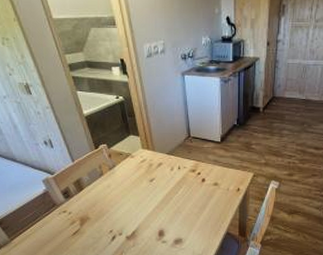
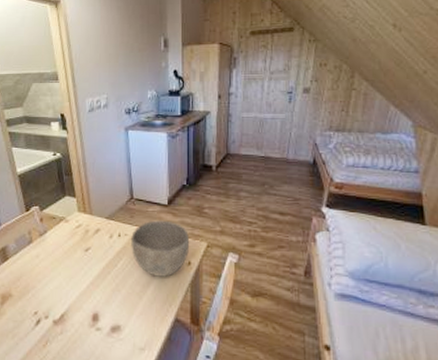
bowl: none [189,155,239,201] -> present [131,220,190,277]

